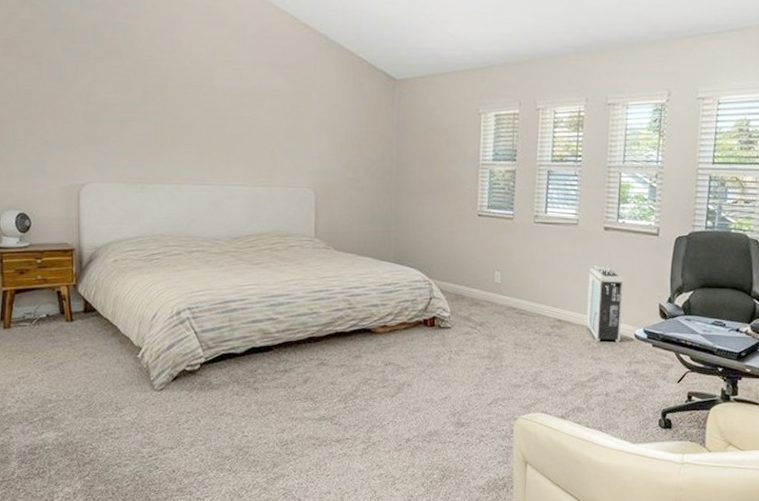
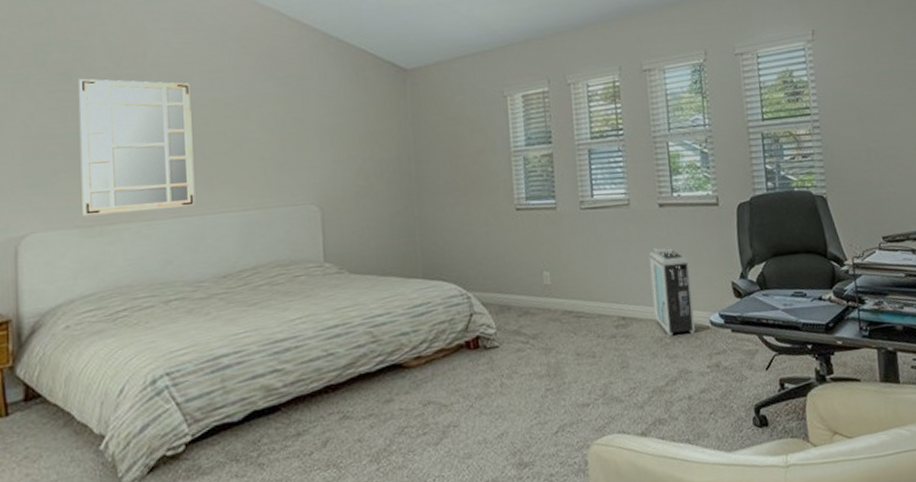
mirror: none [127,57,216,177] -> present [78,78,196,217]

